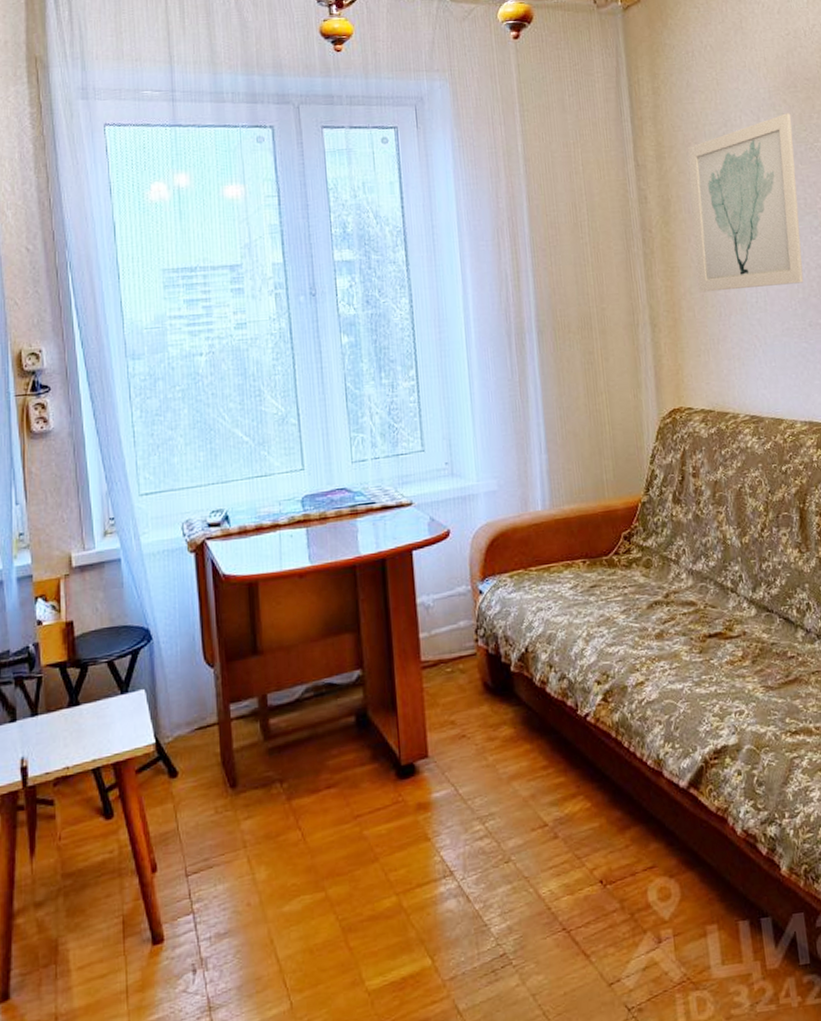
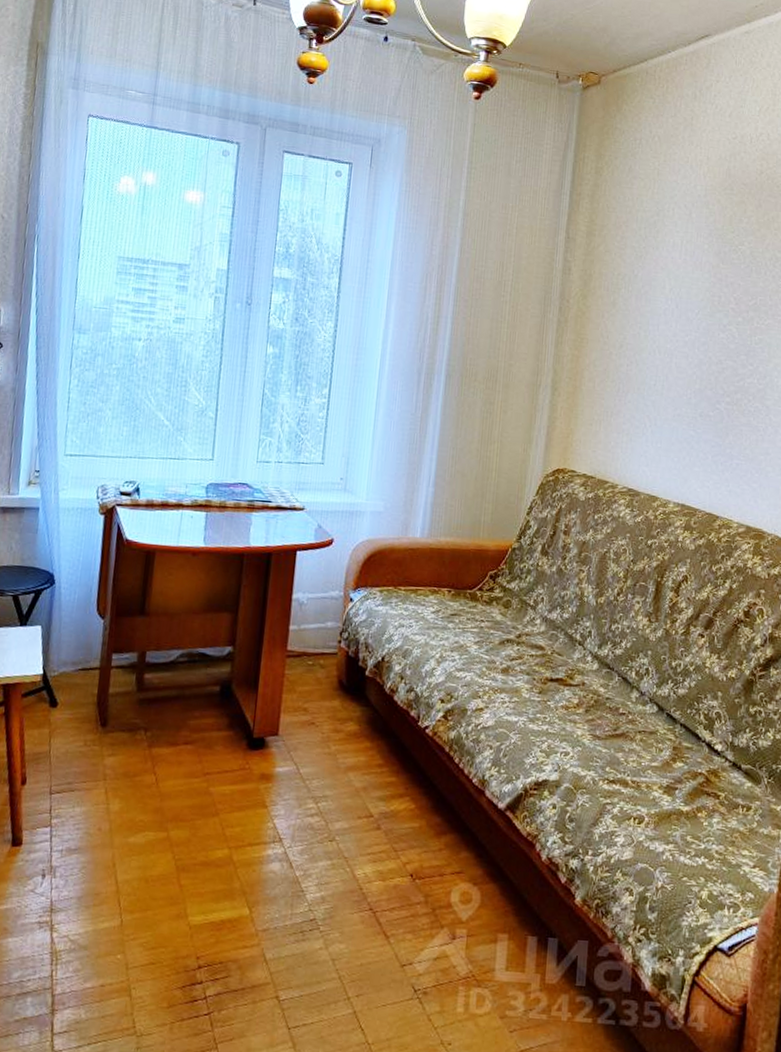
wall art: present [687,113,804,293] -> none [602,213,722,375]

